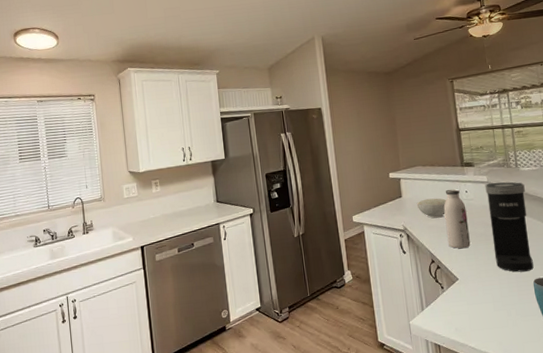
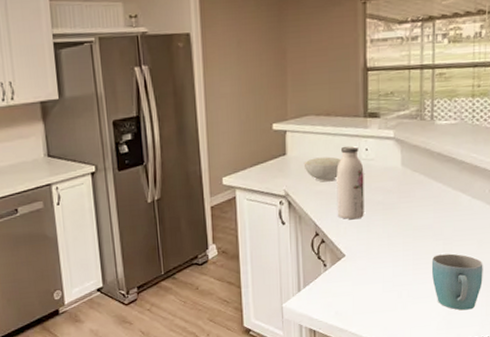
coffee maker: present [485,182,534,272] -> none [390,138,438,248]

